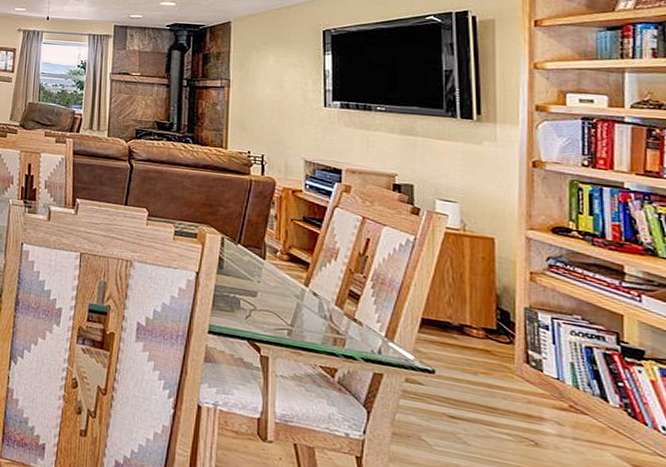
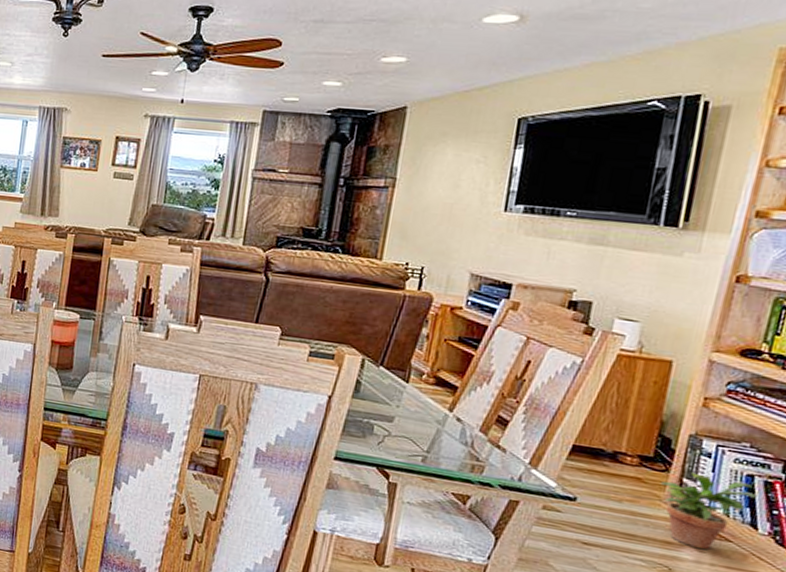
potted plant: none [508,344,599,423] -> present [659,472,757,550]

